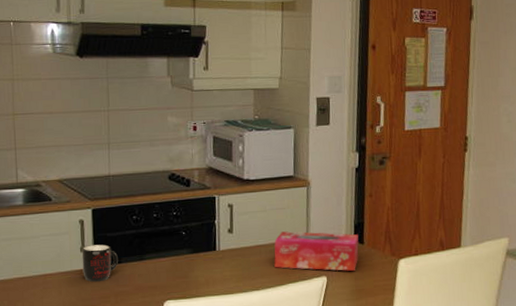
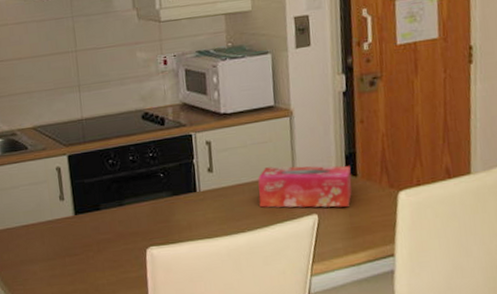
mug: present [82,244,118,283] -> none [61,191,98,231]

